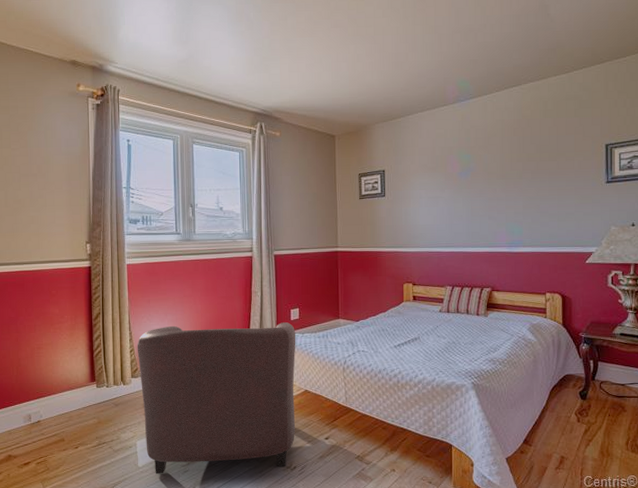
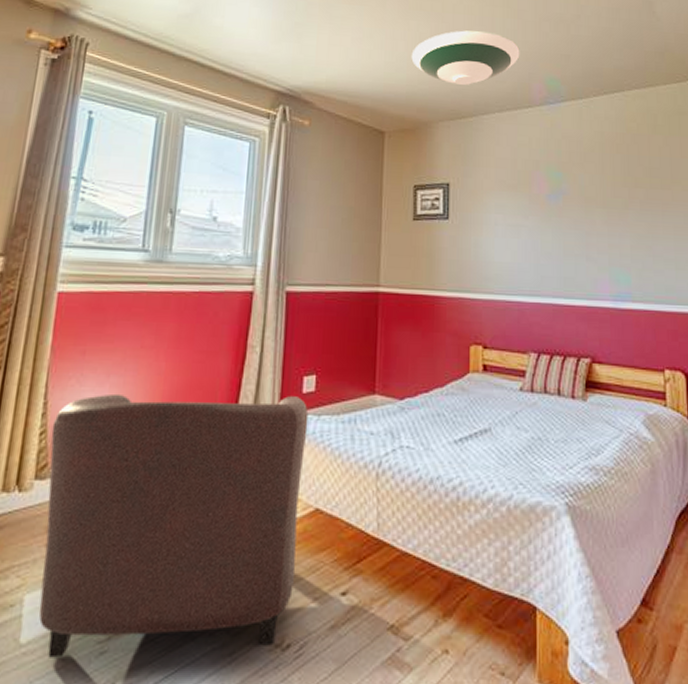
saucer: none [352,47,437,93] -> present [411,30,520,85]

